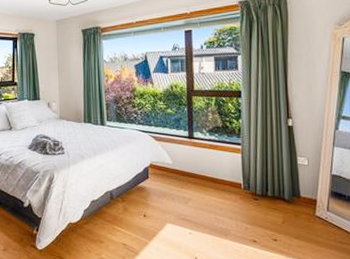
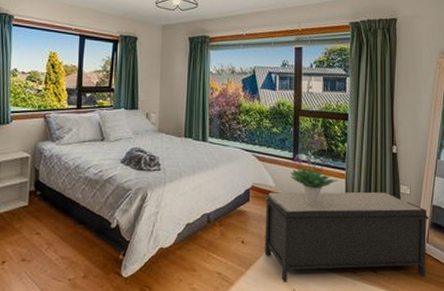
bench: none [163,164,328,251] -> present [264,192,429,282]
potted plant: none [186,115,234,177] -> present [290,137,338,203]

